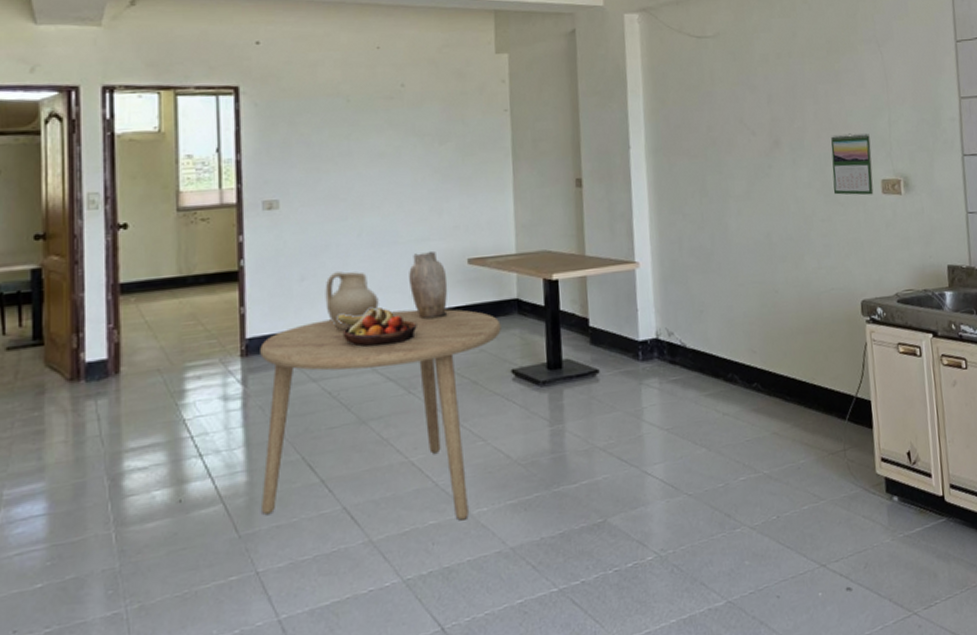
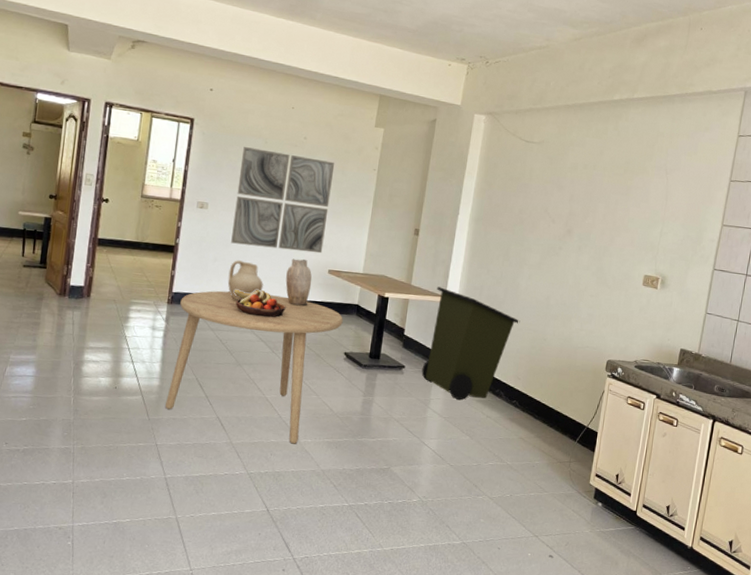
wall art: none [317,110,455,250] -> present [231,147,335,254]
trash can: none [621,250,740,401] -> present [421,286,520,400]
calendar: present [831,133,874,196] -> none [605,234,643,285]

